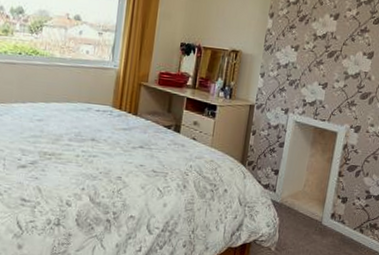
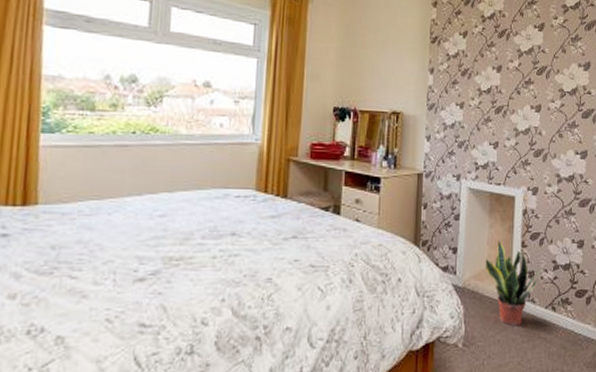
potted plant: none [302,168,356,241] -> present [485,240,543,327]

